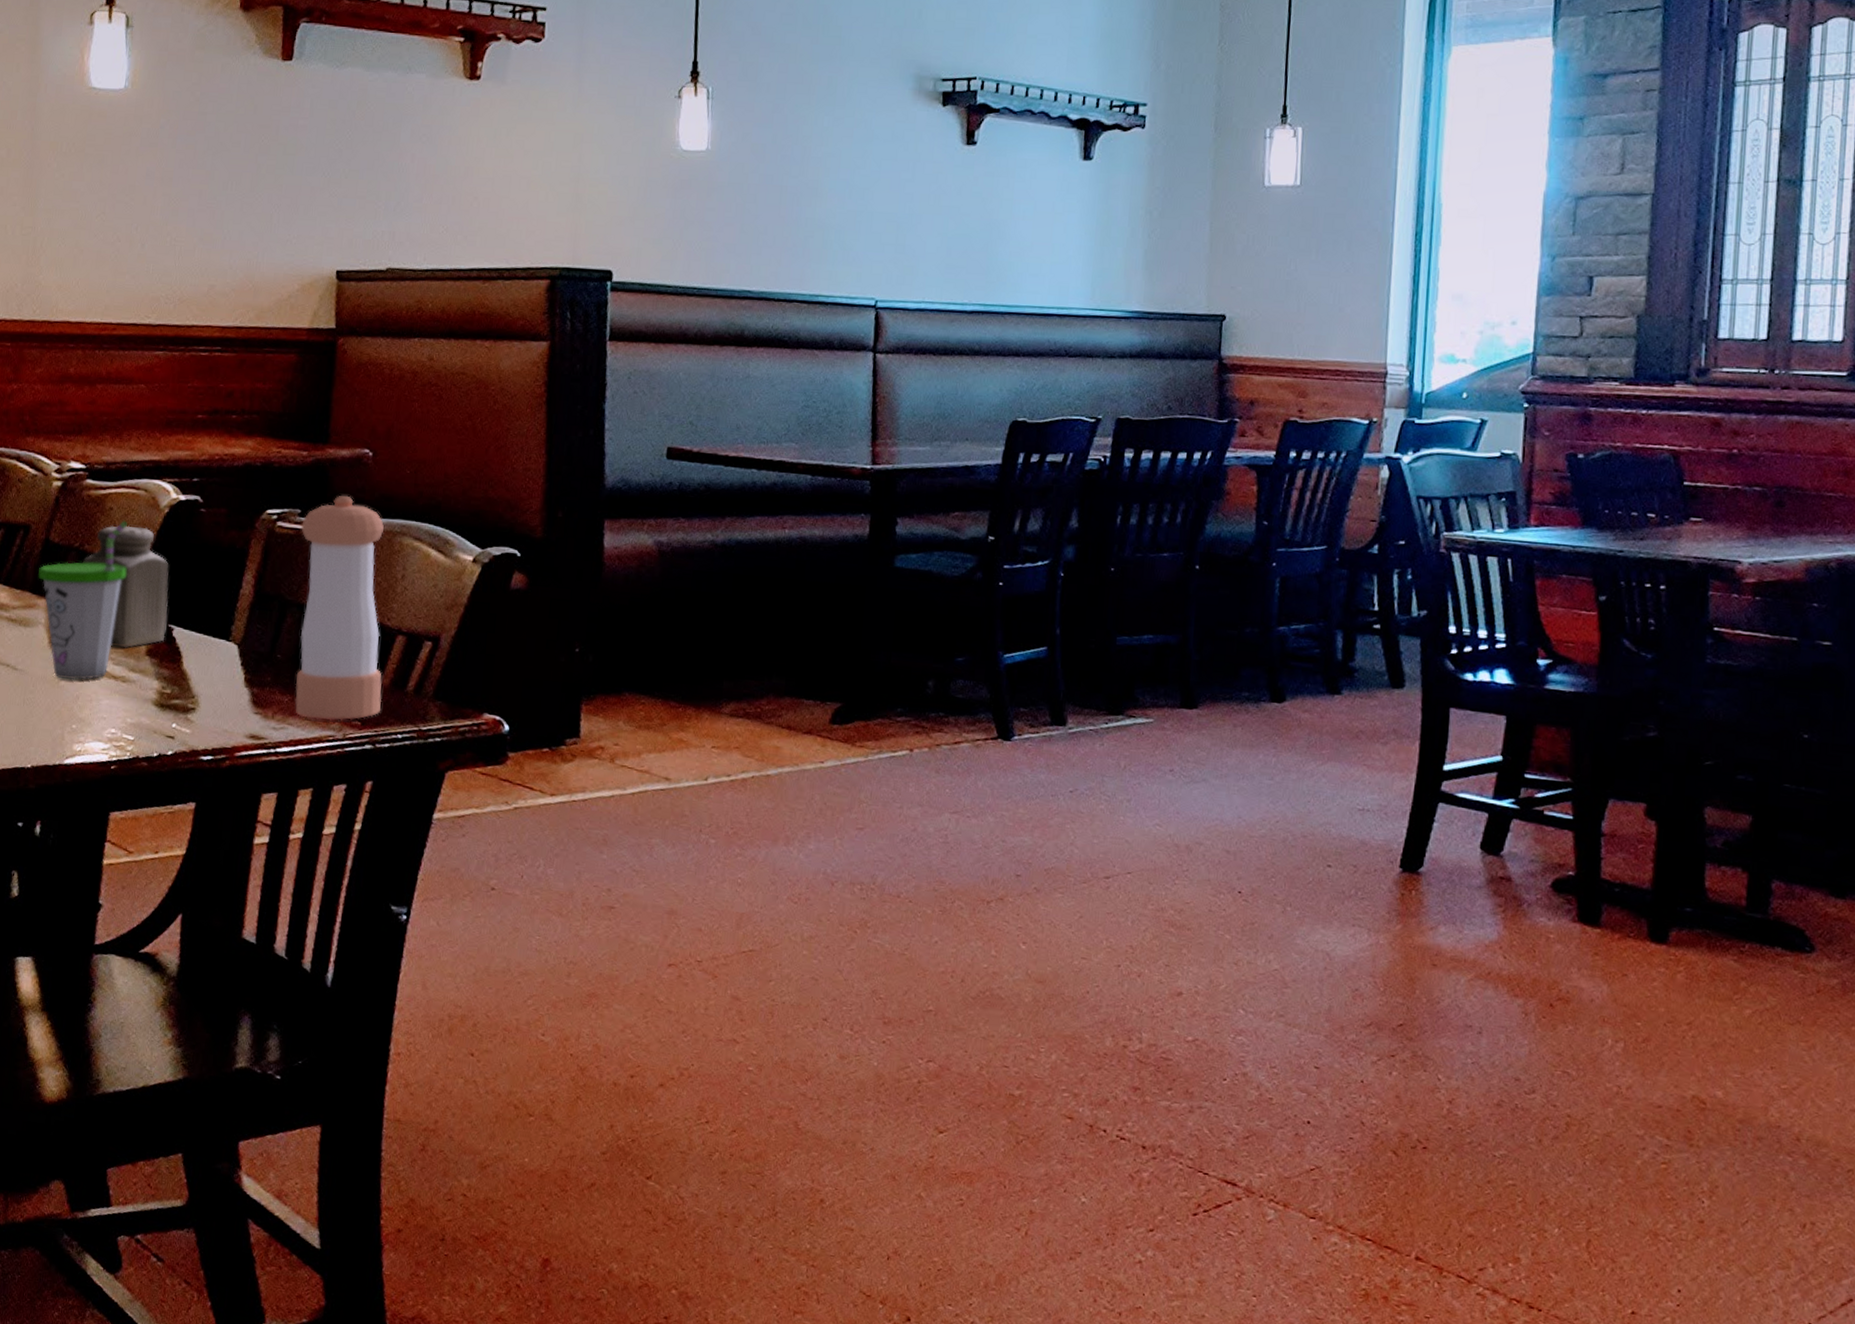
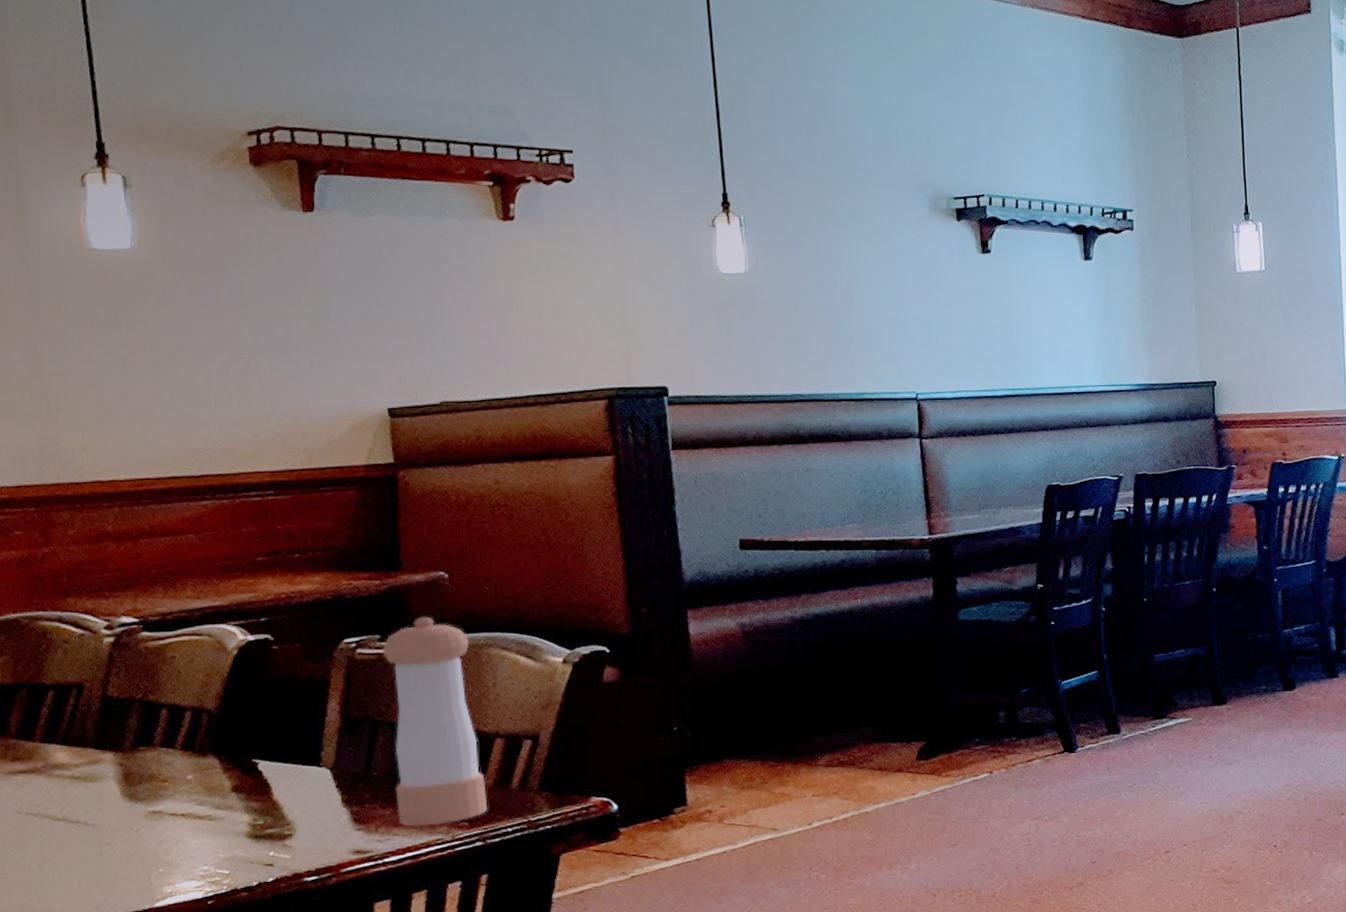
cup: present [38,520,128,680] -> none [100,666,200,826]
salt shaker: present [82,525,169,648] -> none [148,670,251,789]

